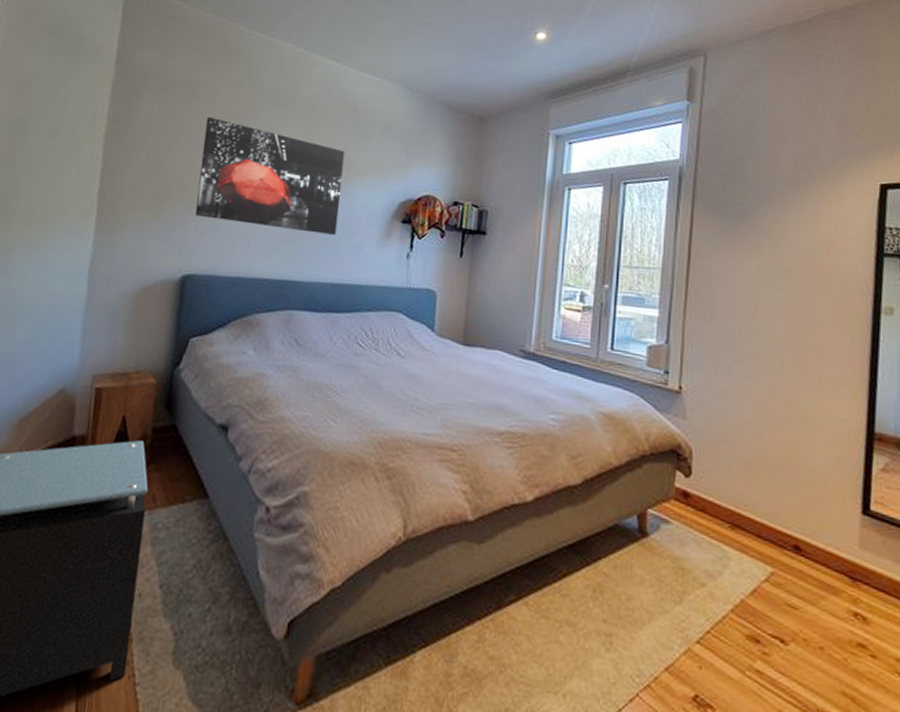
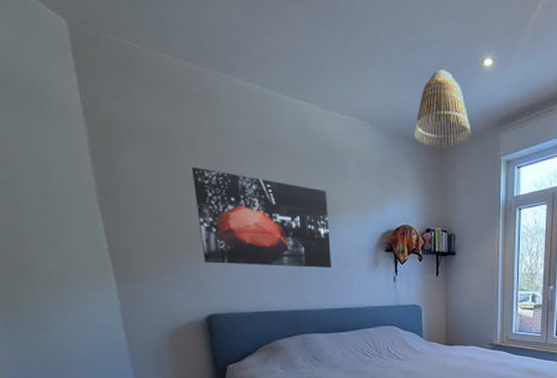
lamp shade: none [451,40,517,117] -> present [414,70,471,147]

